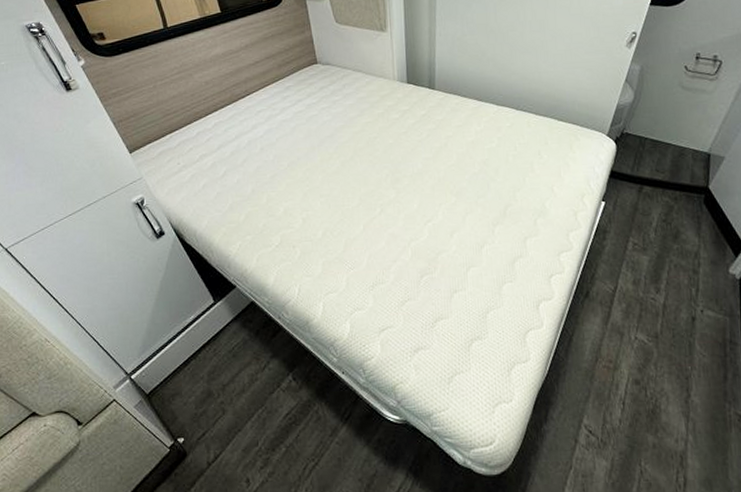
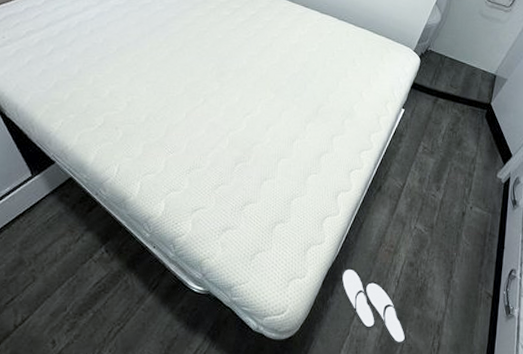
slippers: none [553,388,644,480] -> present [340,267,407,345]

